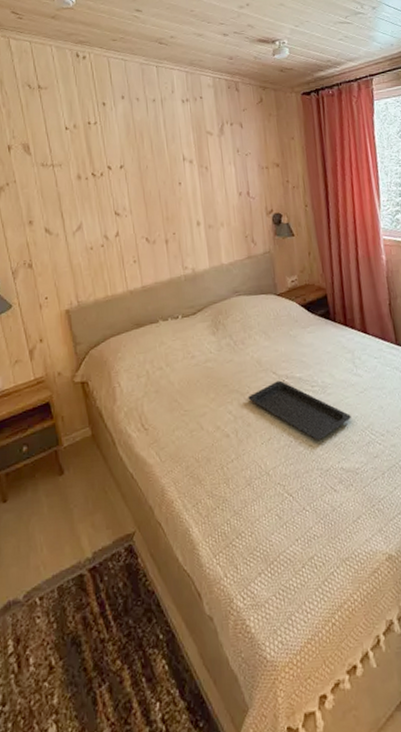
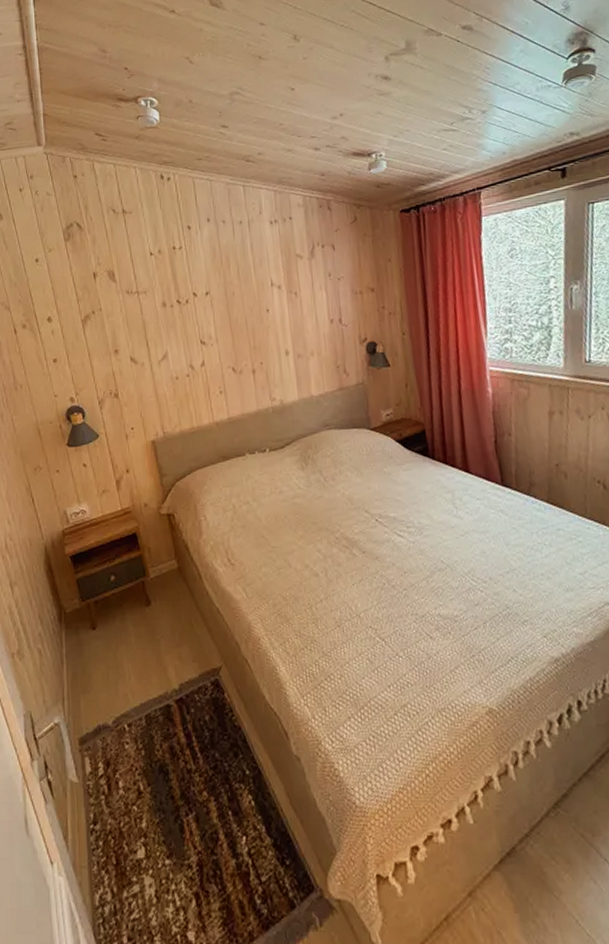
serving tray: present [248,380,351,440] -> none [338,519,450,584]

